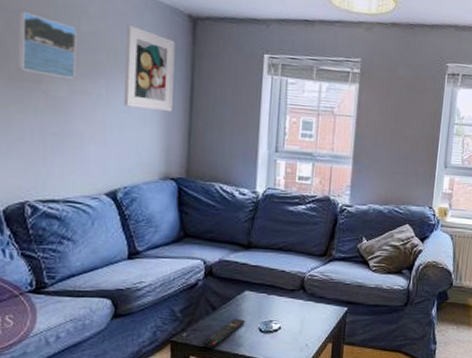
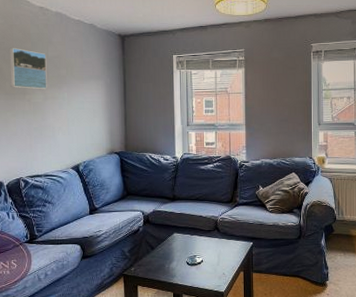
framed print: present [124,24,175,112] -> none [78,46,112,105]
remote control: present [202,318,246,348] -> none [146,255,177,279]

